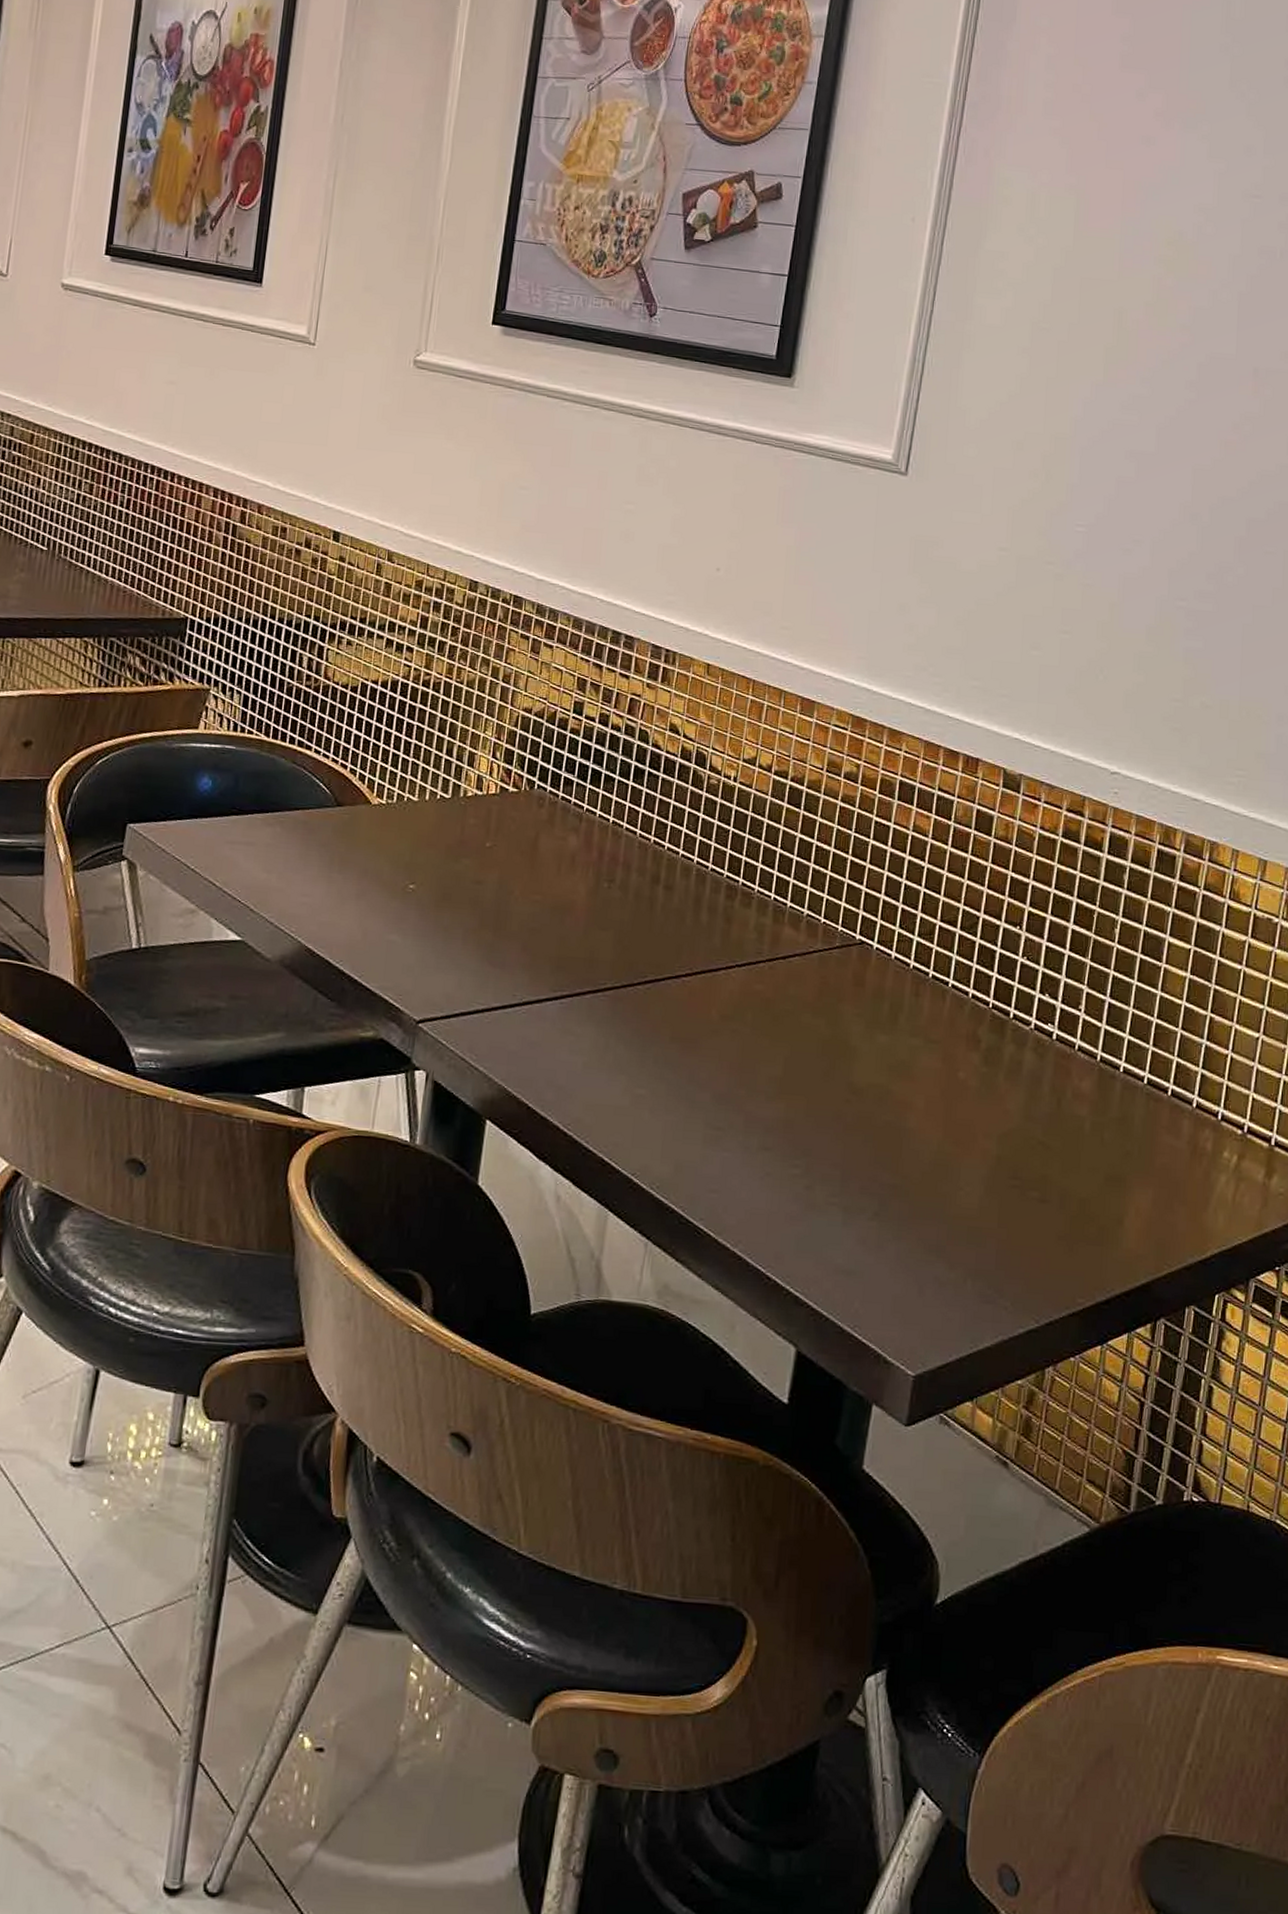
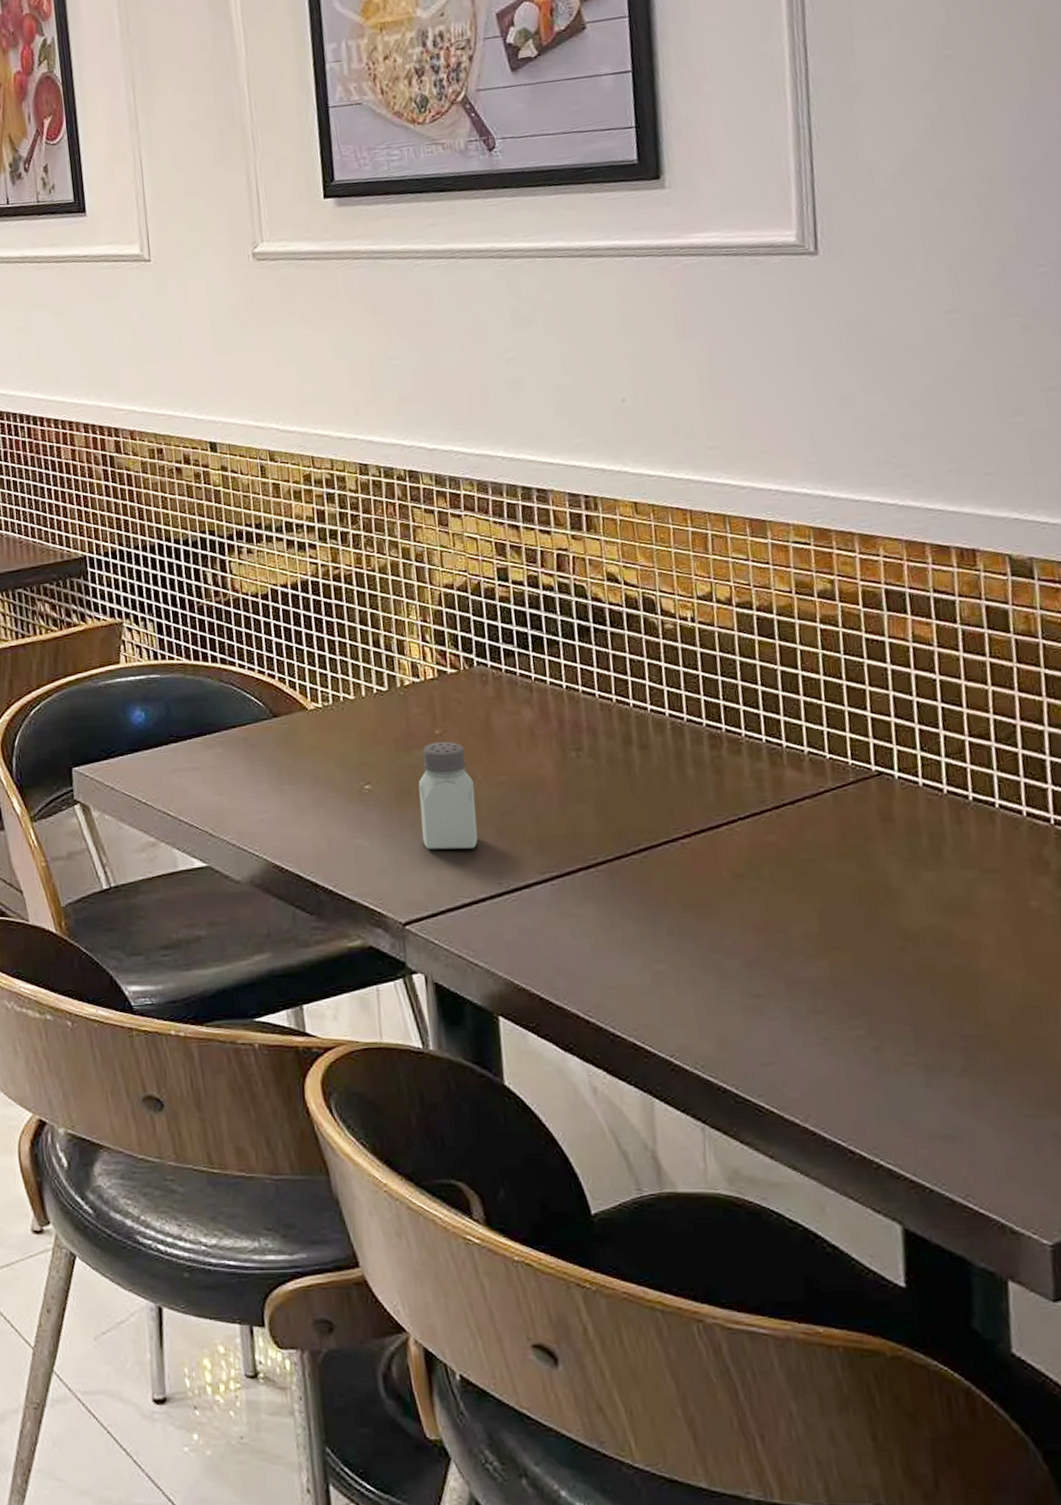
saltshaker: none [452,854,511,960] -> present [418,741,478,850]

